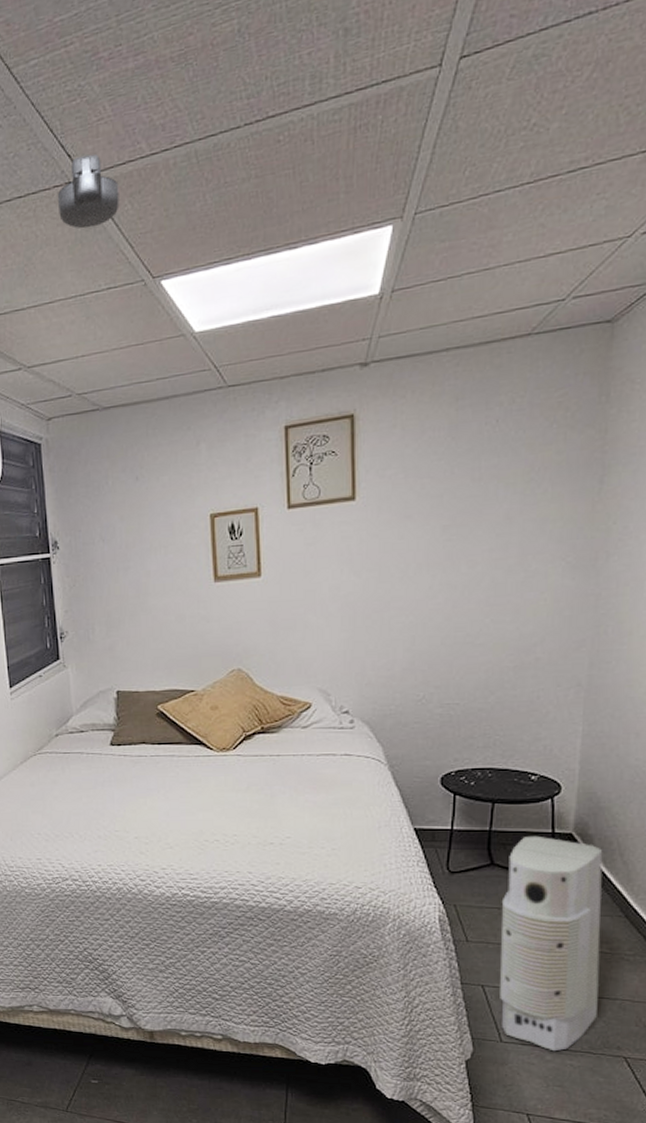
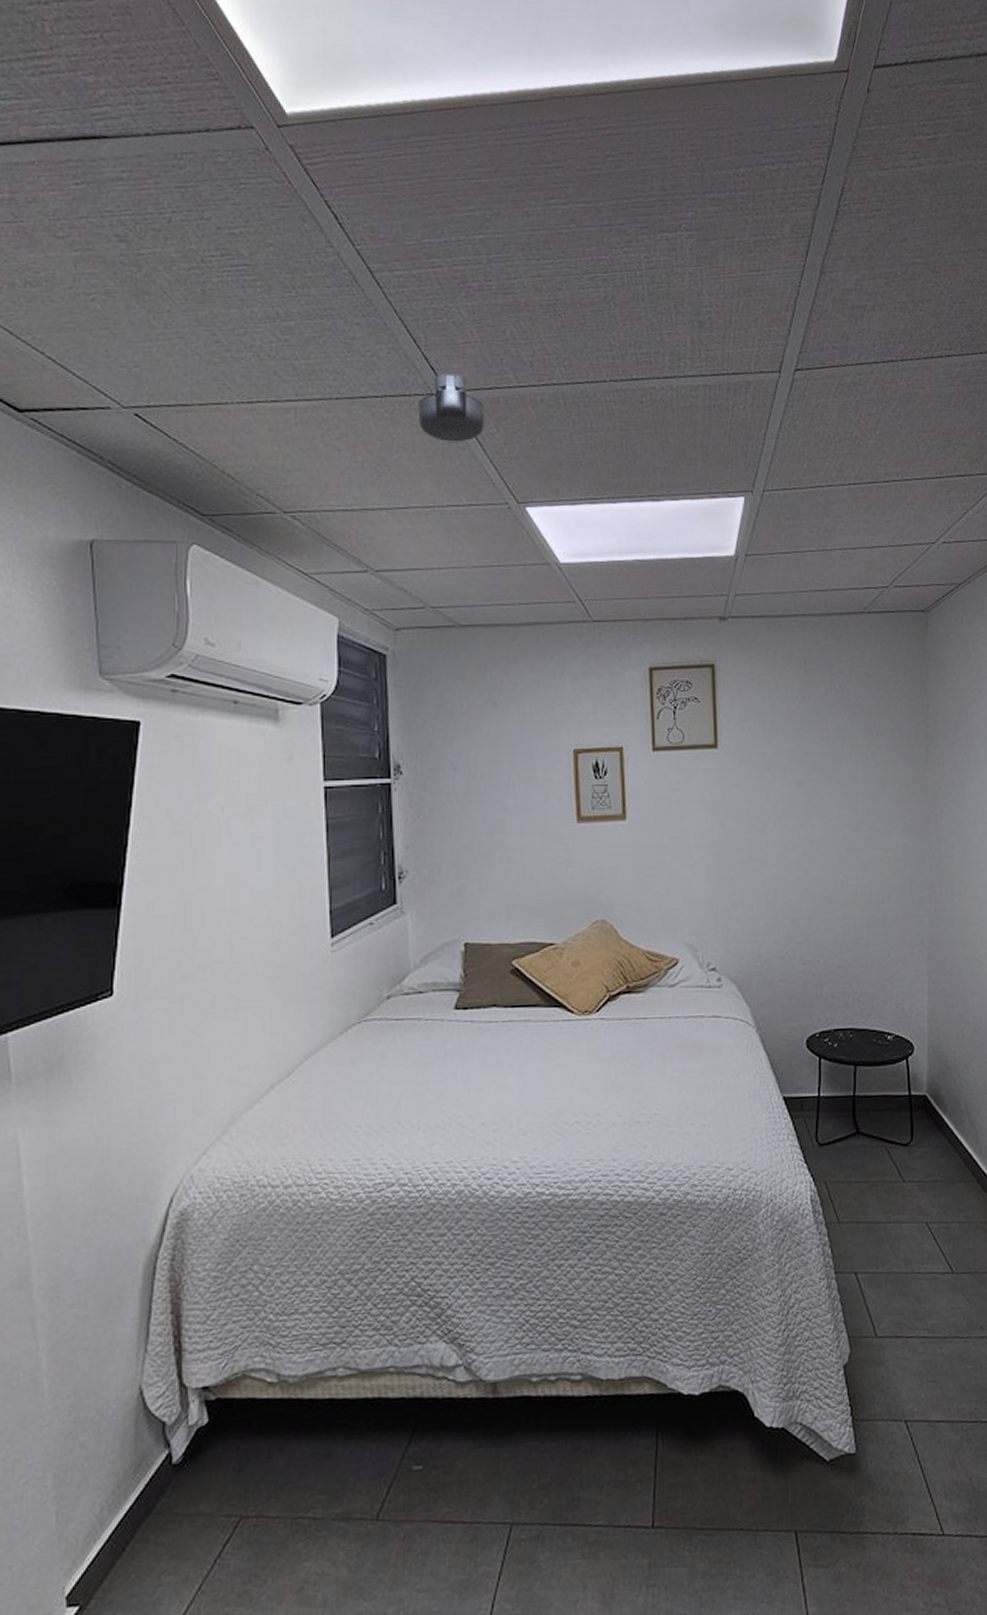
air purifier: present [498,835,603,1052] -> none [868,1099,961,1341]

